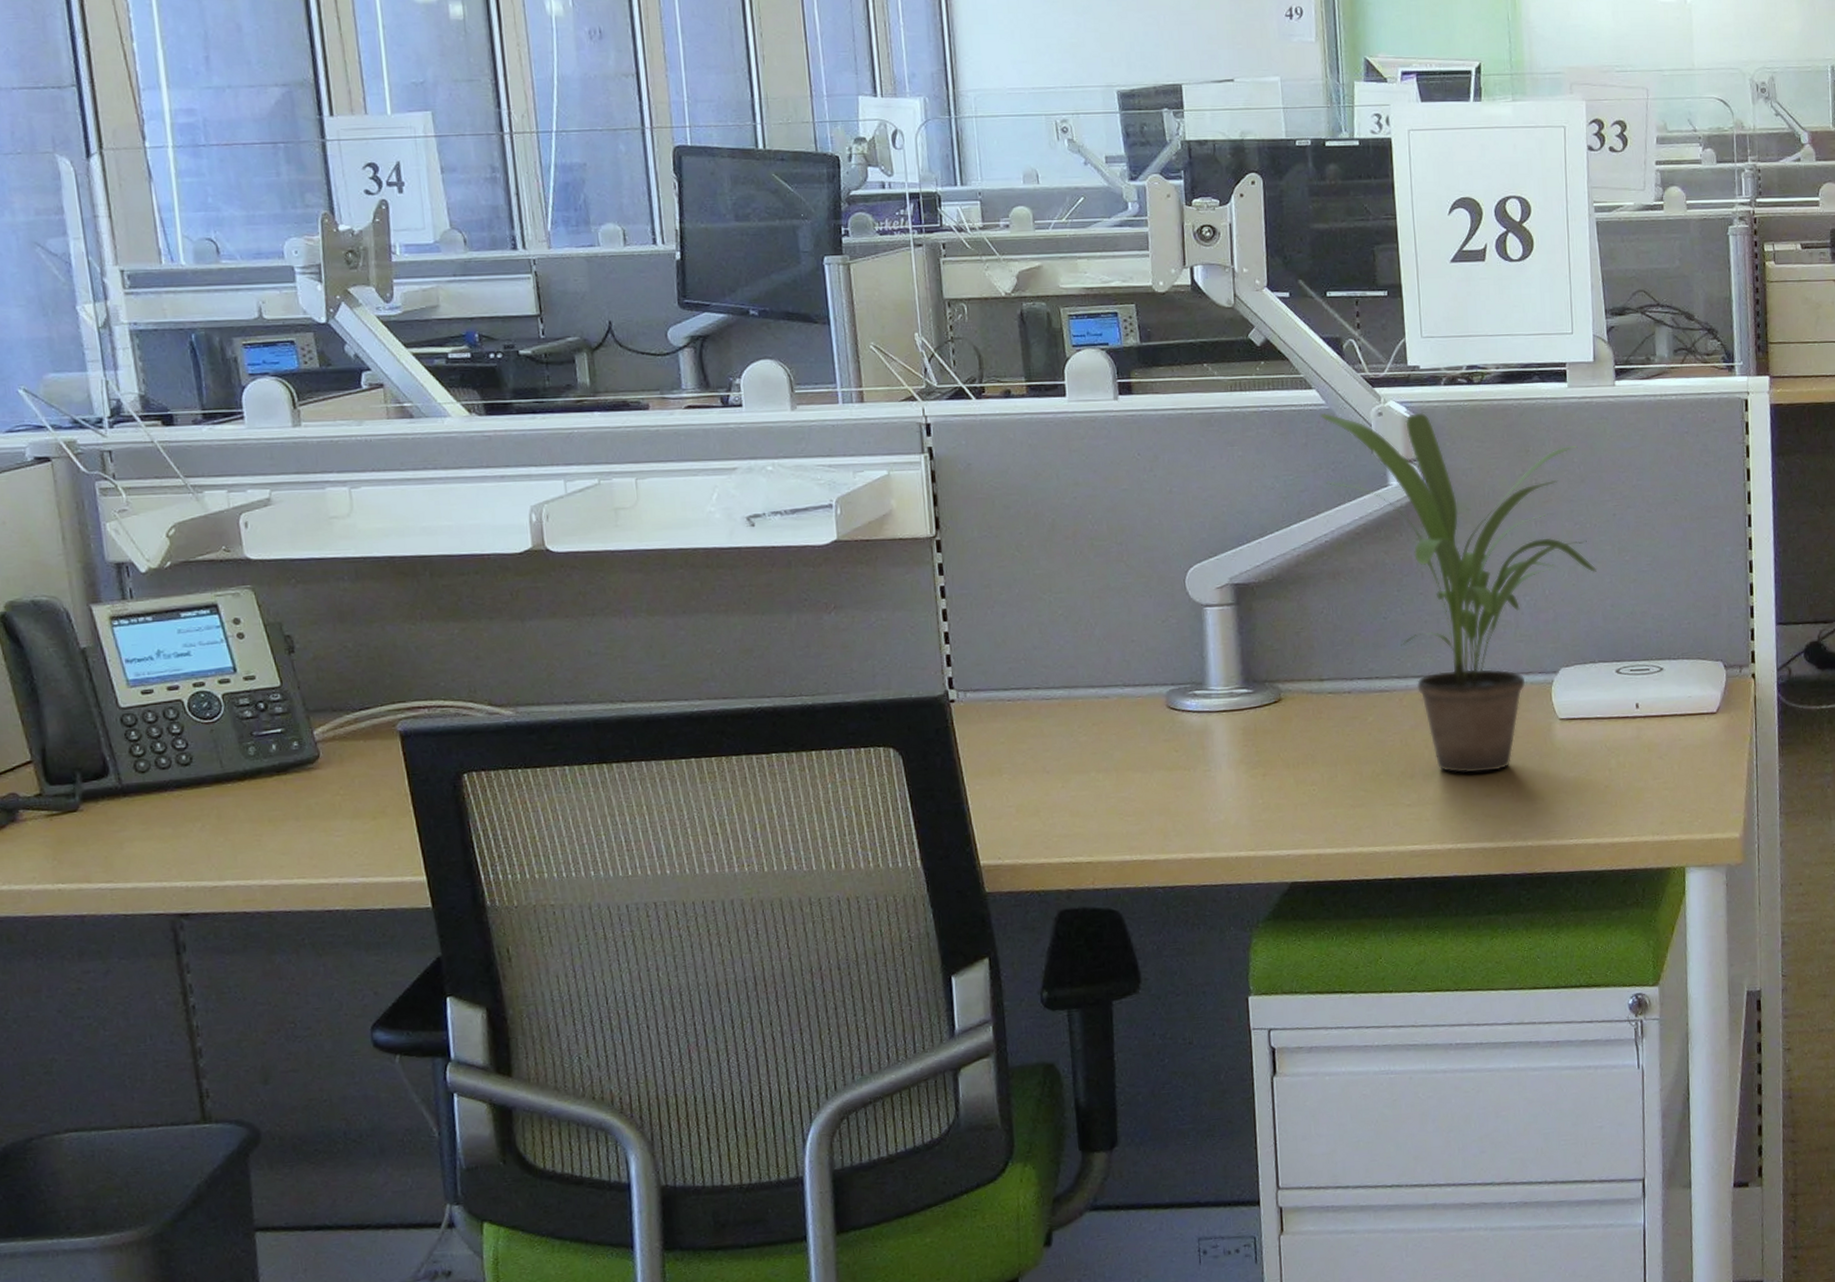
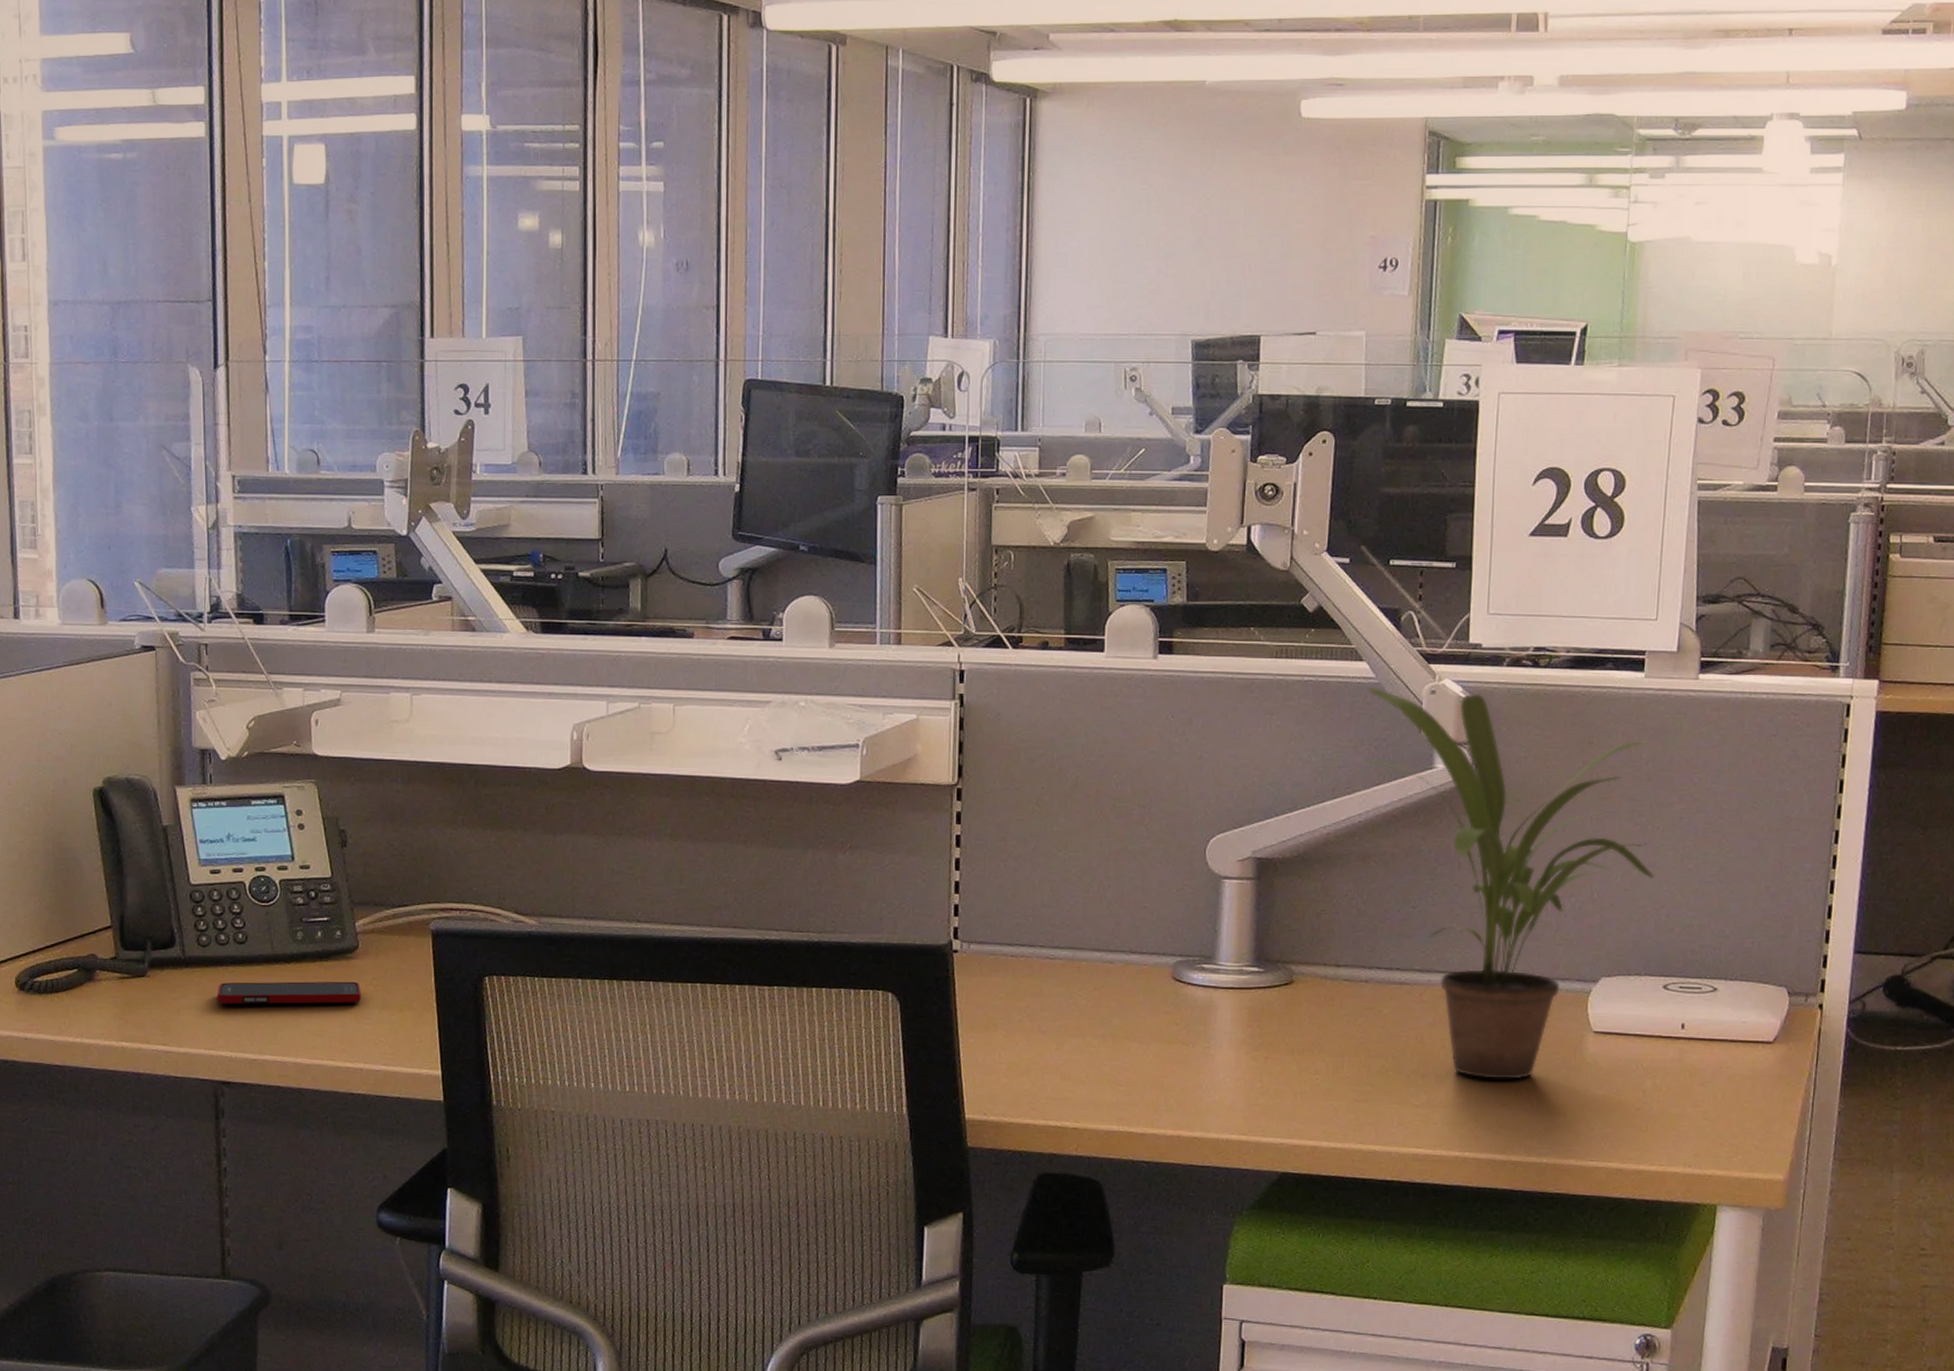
cell phone: none [163,793,329,832] -> present [216,981,362,1005]

